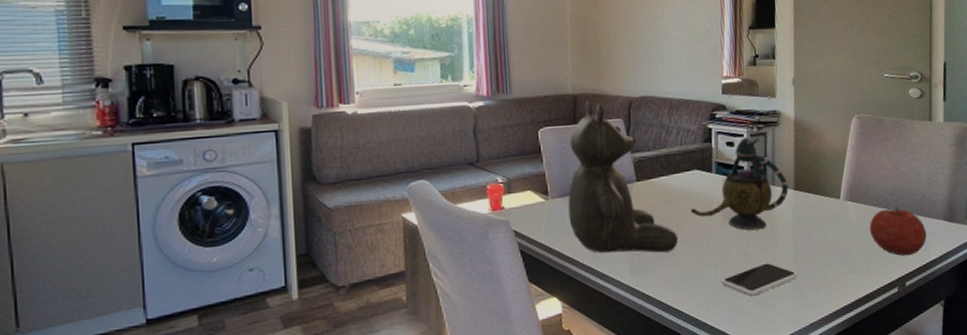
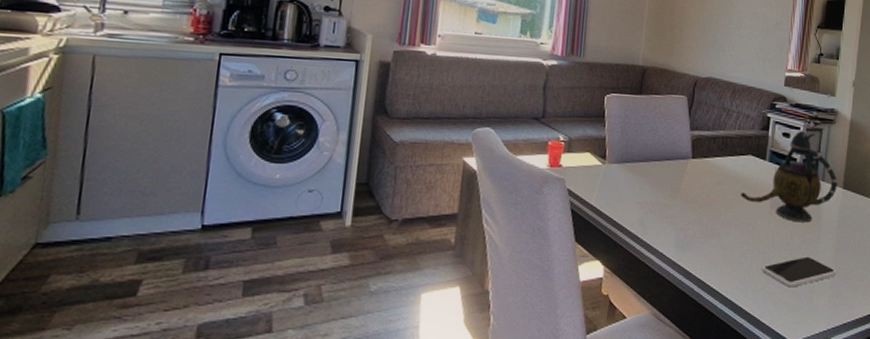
teddy bear: present [568,100,679,253] -> none [622,74,725,232]

